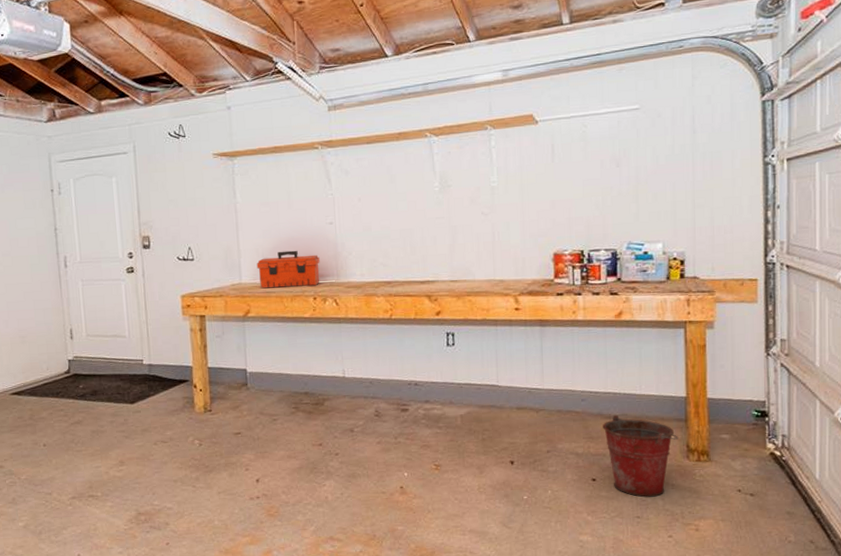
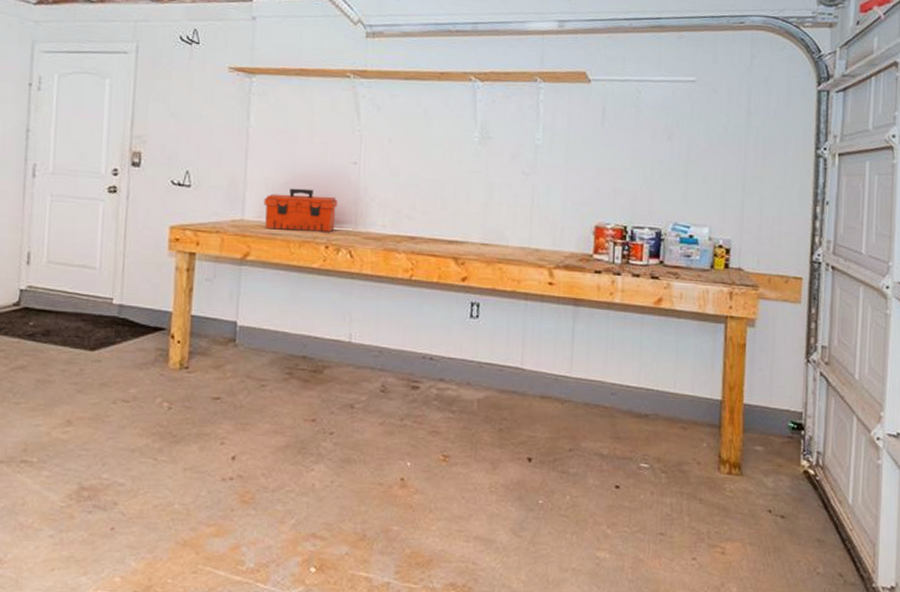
bucket: present [603,415,678,497] -> none [631,415,711,512]

